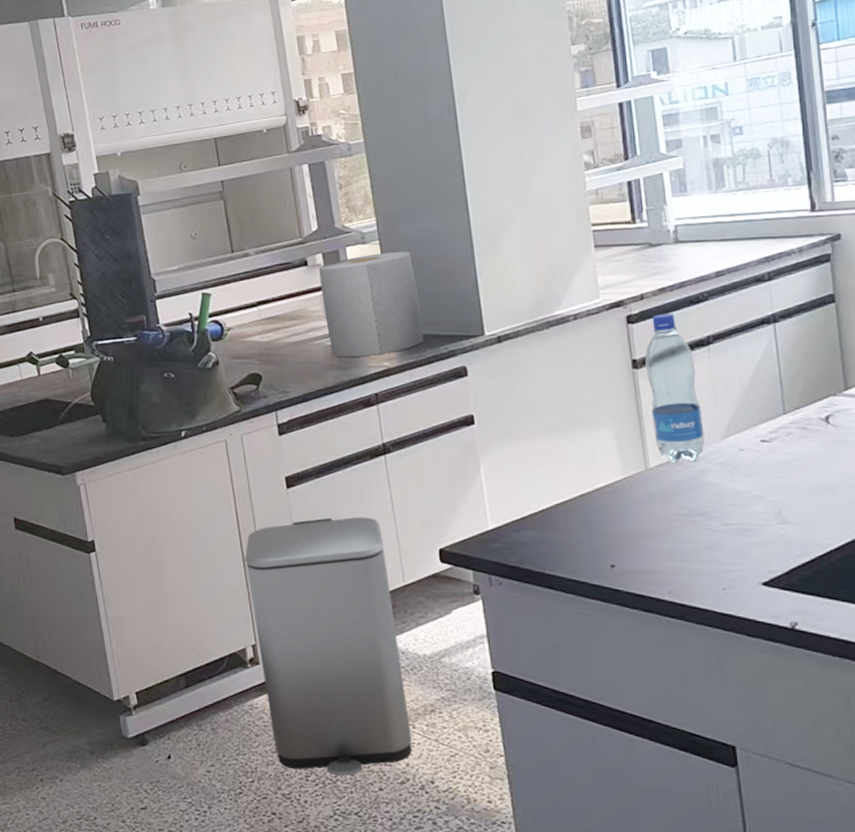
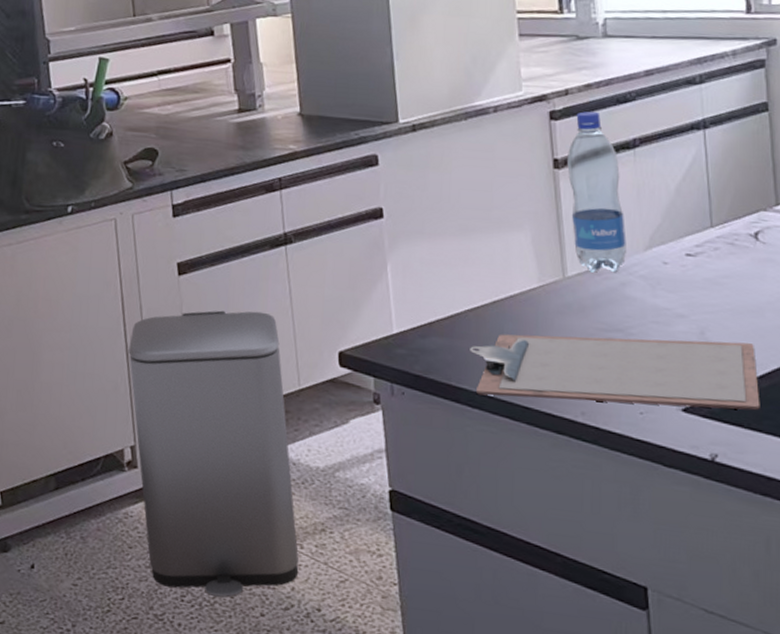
paper towel roll: present [318,251,423,358] -> none [225,26,334,138]
clipboard: none [561,519,836,581] -> present [470,334,760,411]

